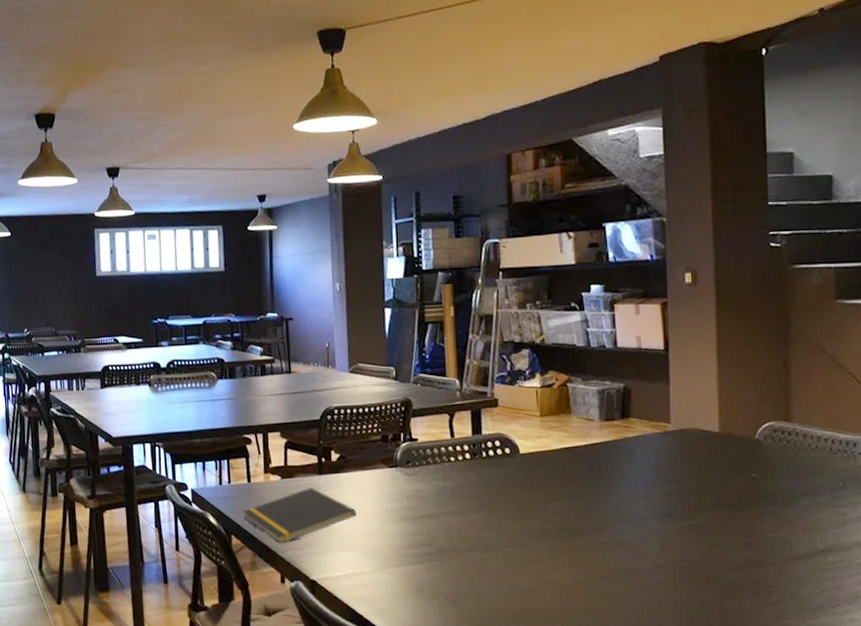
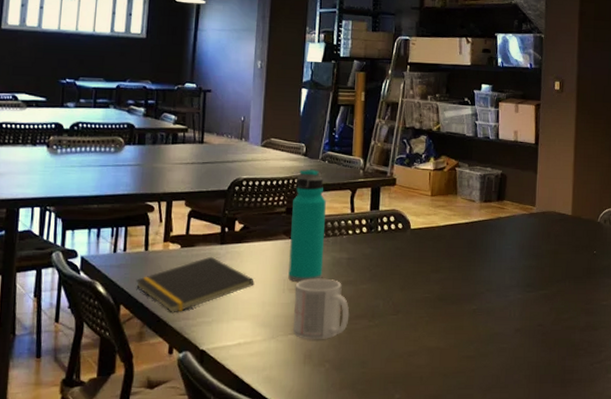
water bottle: none [387,393,427,513] -> present [288,169,326,283]
mug: none [400,508,460,573] -> present [293,278,350,340]

